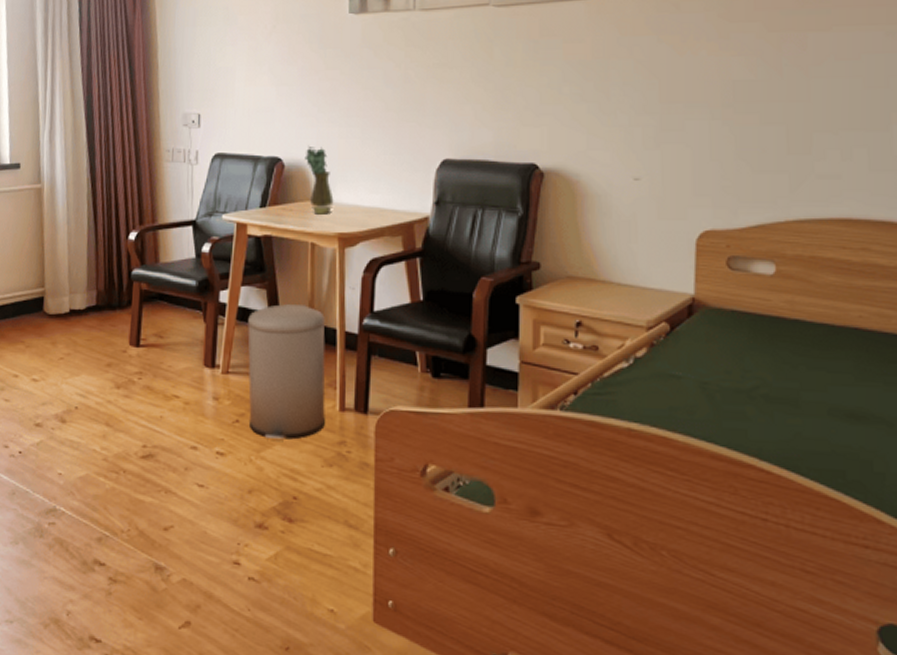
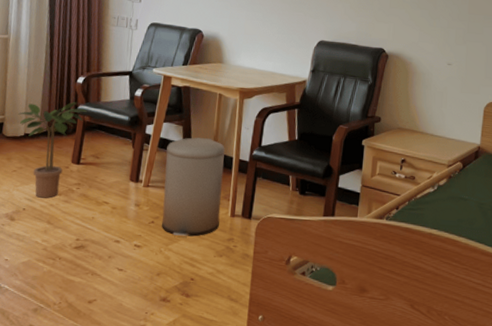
potted plant: none [60,265,145,393] -> present [18,102,88,198]
vase: present [304,145,334,215] -> none [219,22,239,74]

